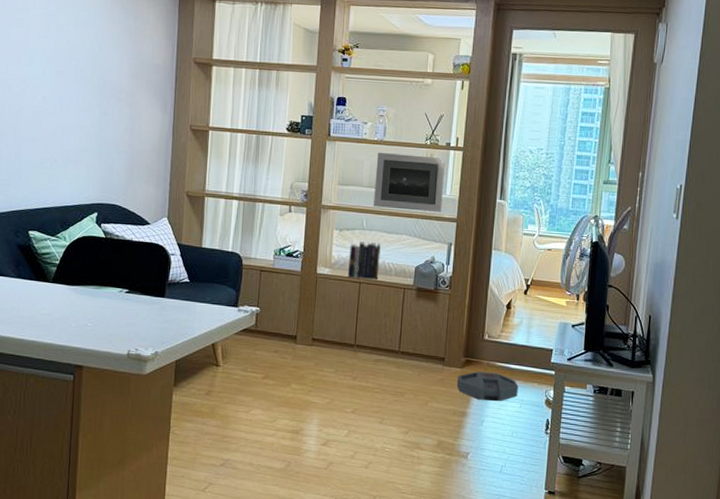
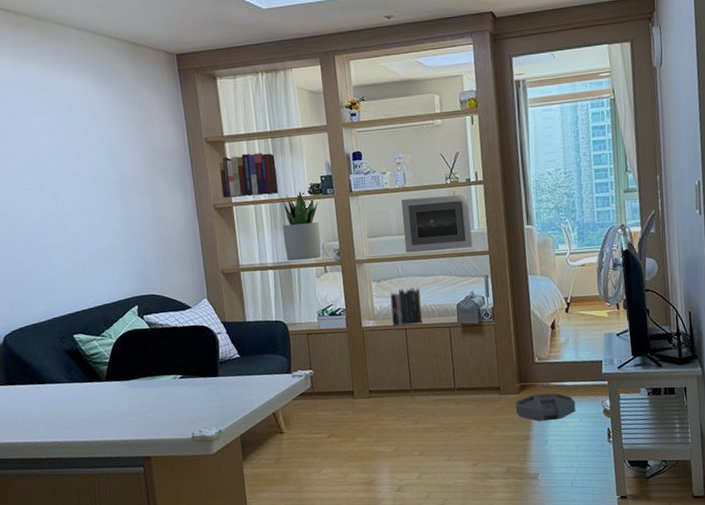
books: none [201,80,260,126] -> present [219,153,279,198]
planter: none [253,126,295,197] -> present [281,190,321,262]

